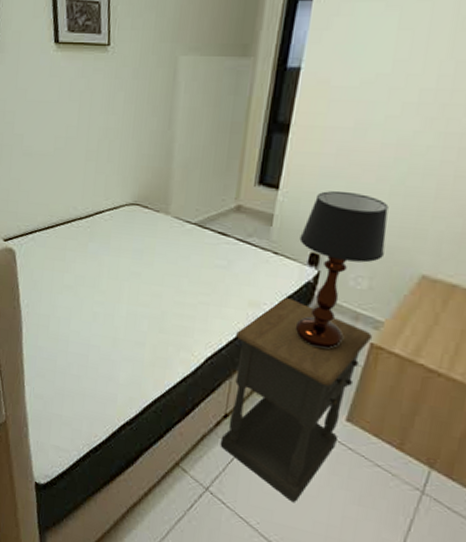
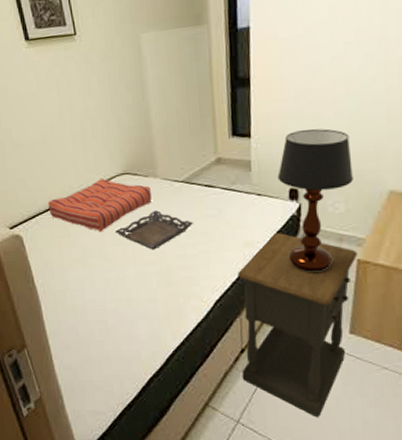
seat cushion: none [47,204,160,262] -> present [48,178,152,232]
tray: none [112,249,198,291] -> present [114,210,193,250]

